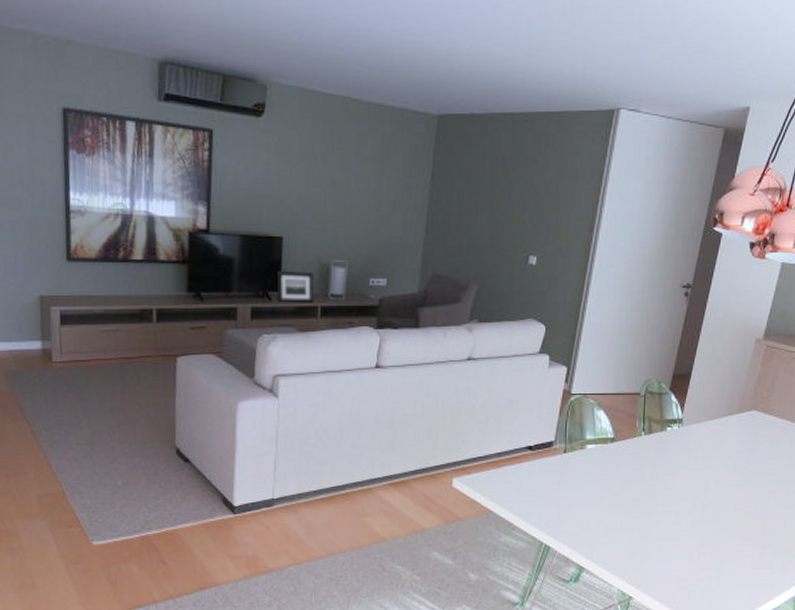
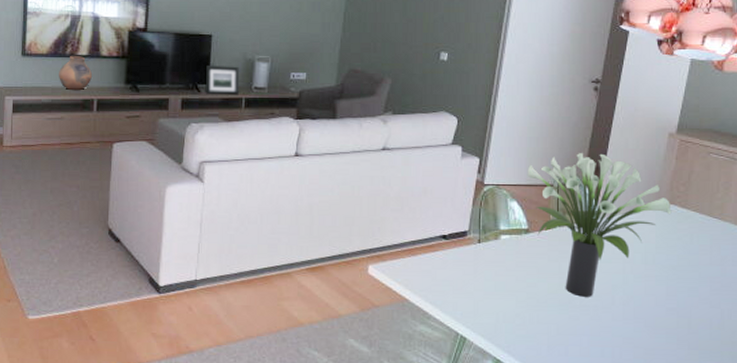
vase: none [111,261,149,300] -> present [59,56,92,91]
flower arrangement: none [614,359,754,503] -> present [527,152,672,297]

